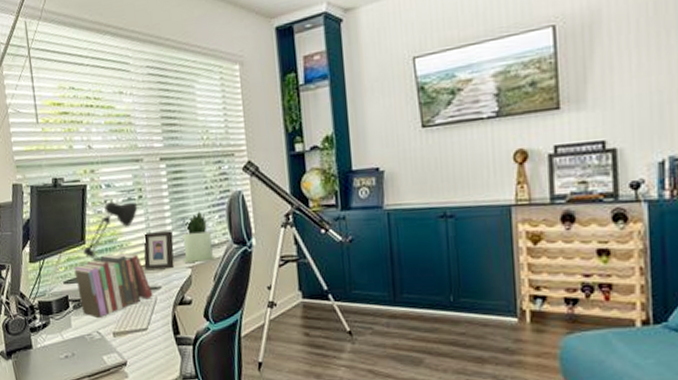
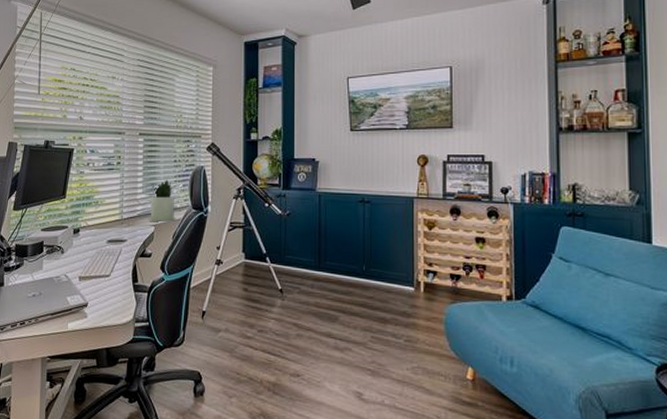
books: present [74,252,153,317] -> none [52,208,119,263]
desk lamp: present [83,202,138,262] -> none [63,165,115,215]
picture frame: present [143,231,175,269] -> none [114,193,142,225]

